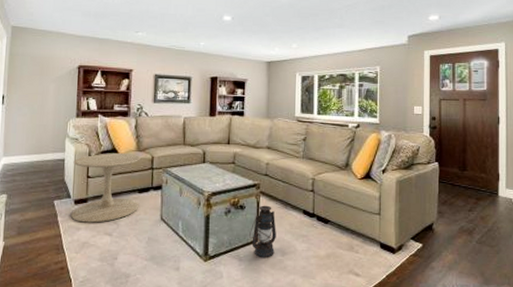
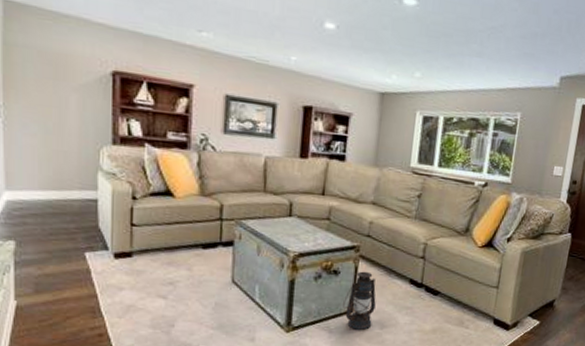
side table: present [70,153,141,223] -> none [109,195,205,283]

